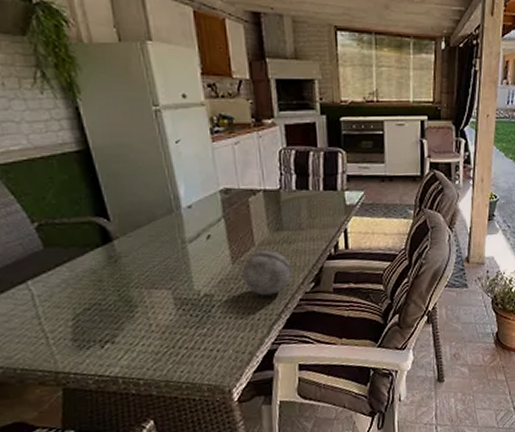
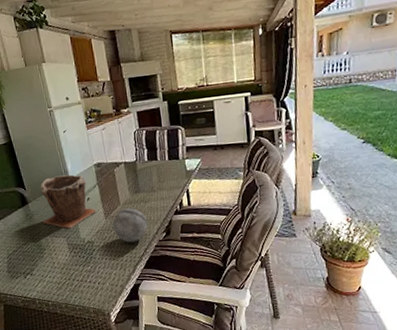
plant pot: none [134,202,219,278] -> present [40,174,96,229]

